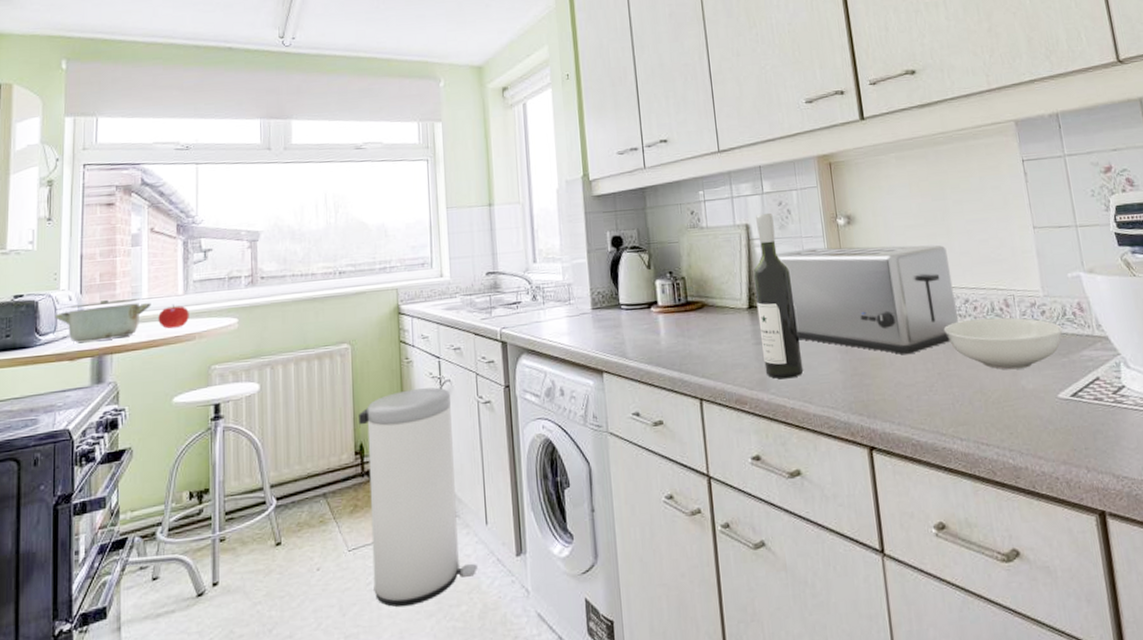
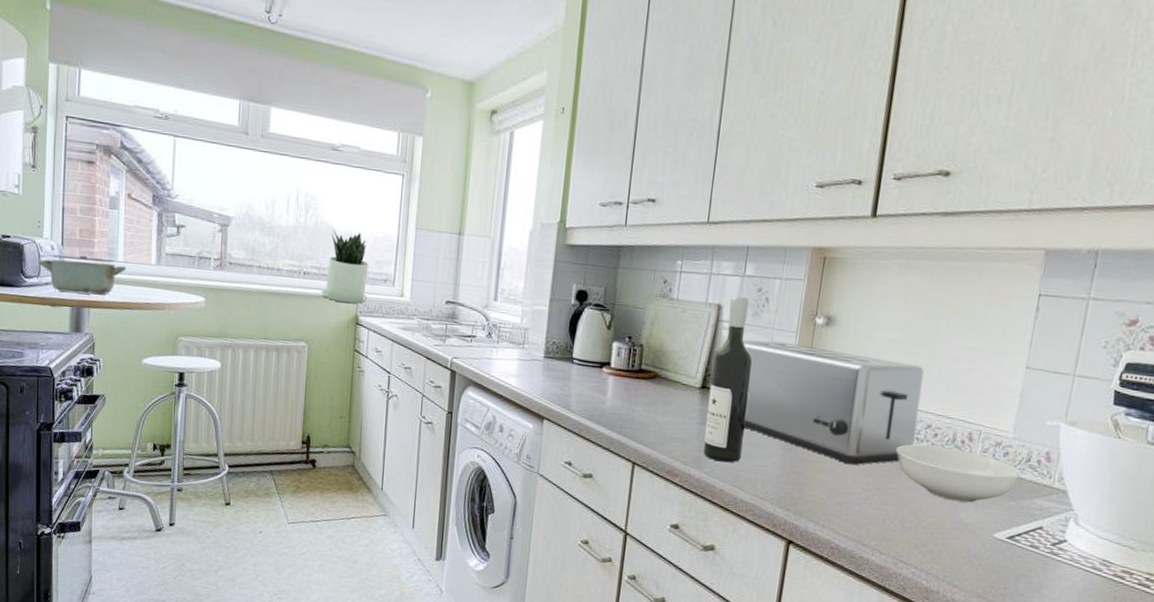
fruit: present [158,304,189,330] -> none [132,272,161,296]
planter: none [359,223,408,295] -> present [321,230,369,304]
pedal bin: present [359,387,477,607] -> none [307,396,400,579]

